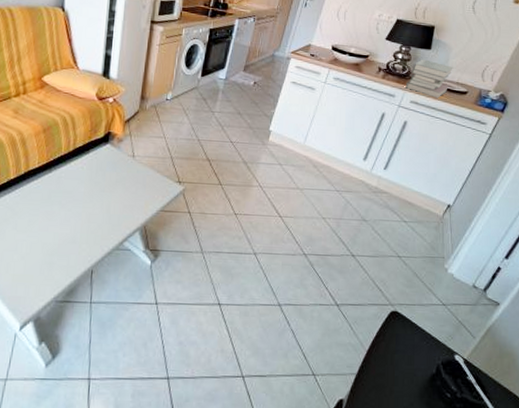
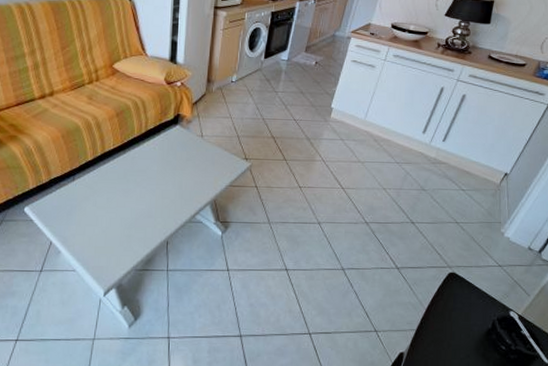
books: present [405,59,453,98] -> none [464,34,512,71]

